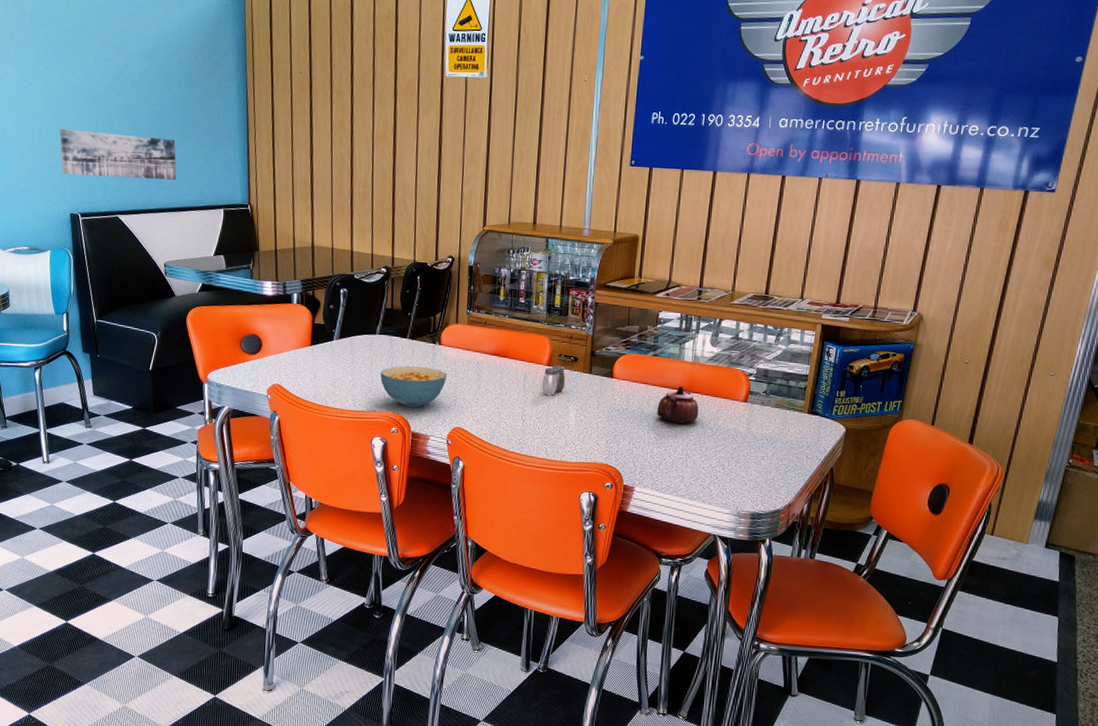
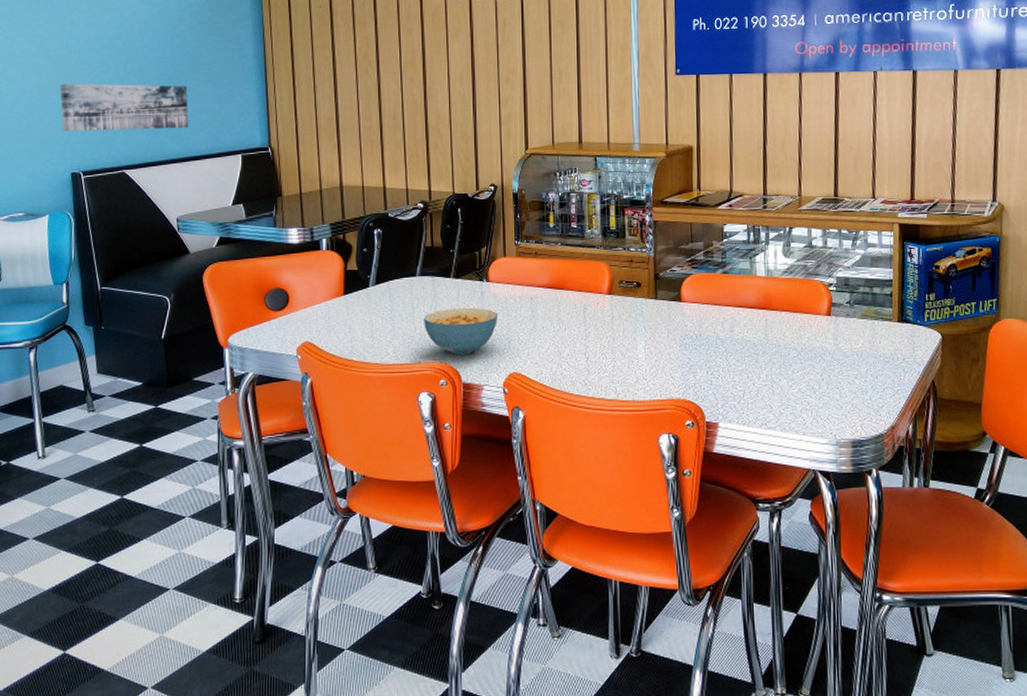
salt and pepper shaker: present [542,365,565,396] -> none [604,293,629,328]
teapot: present [657,385,699,425] -> none [733,303,780,347]

